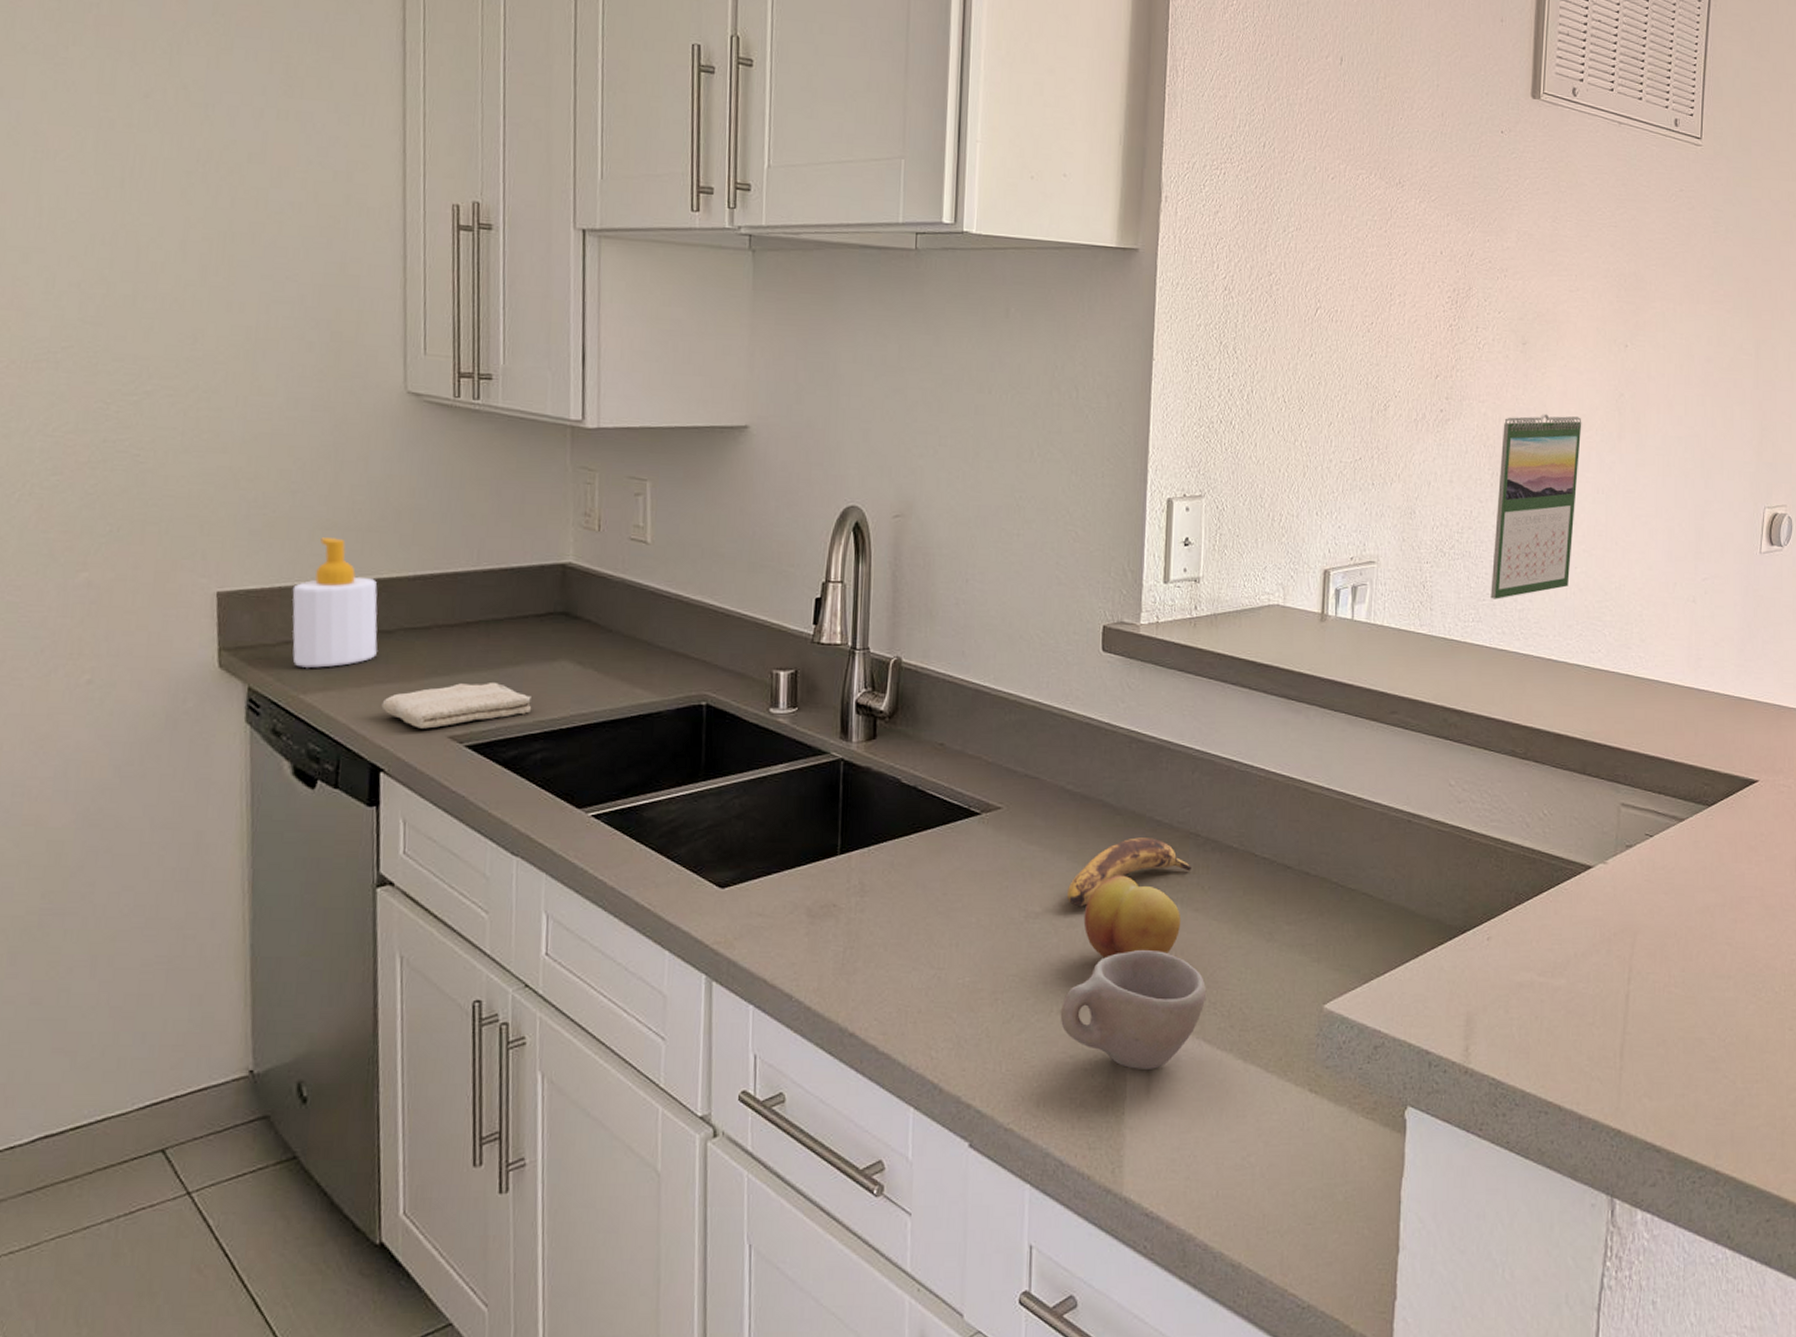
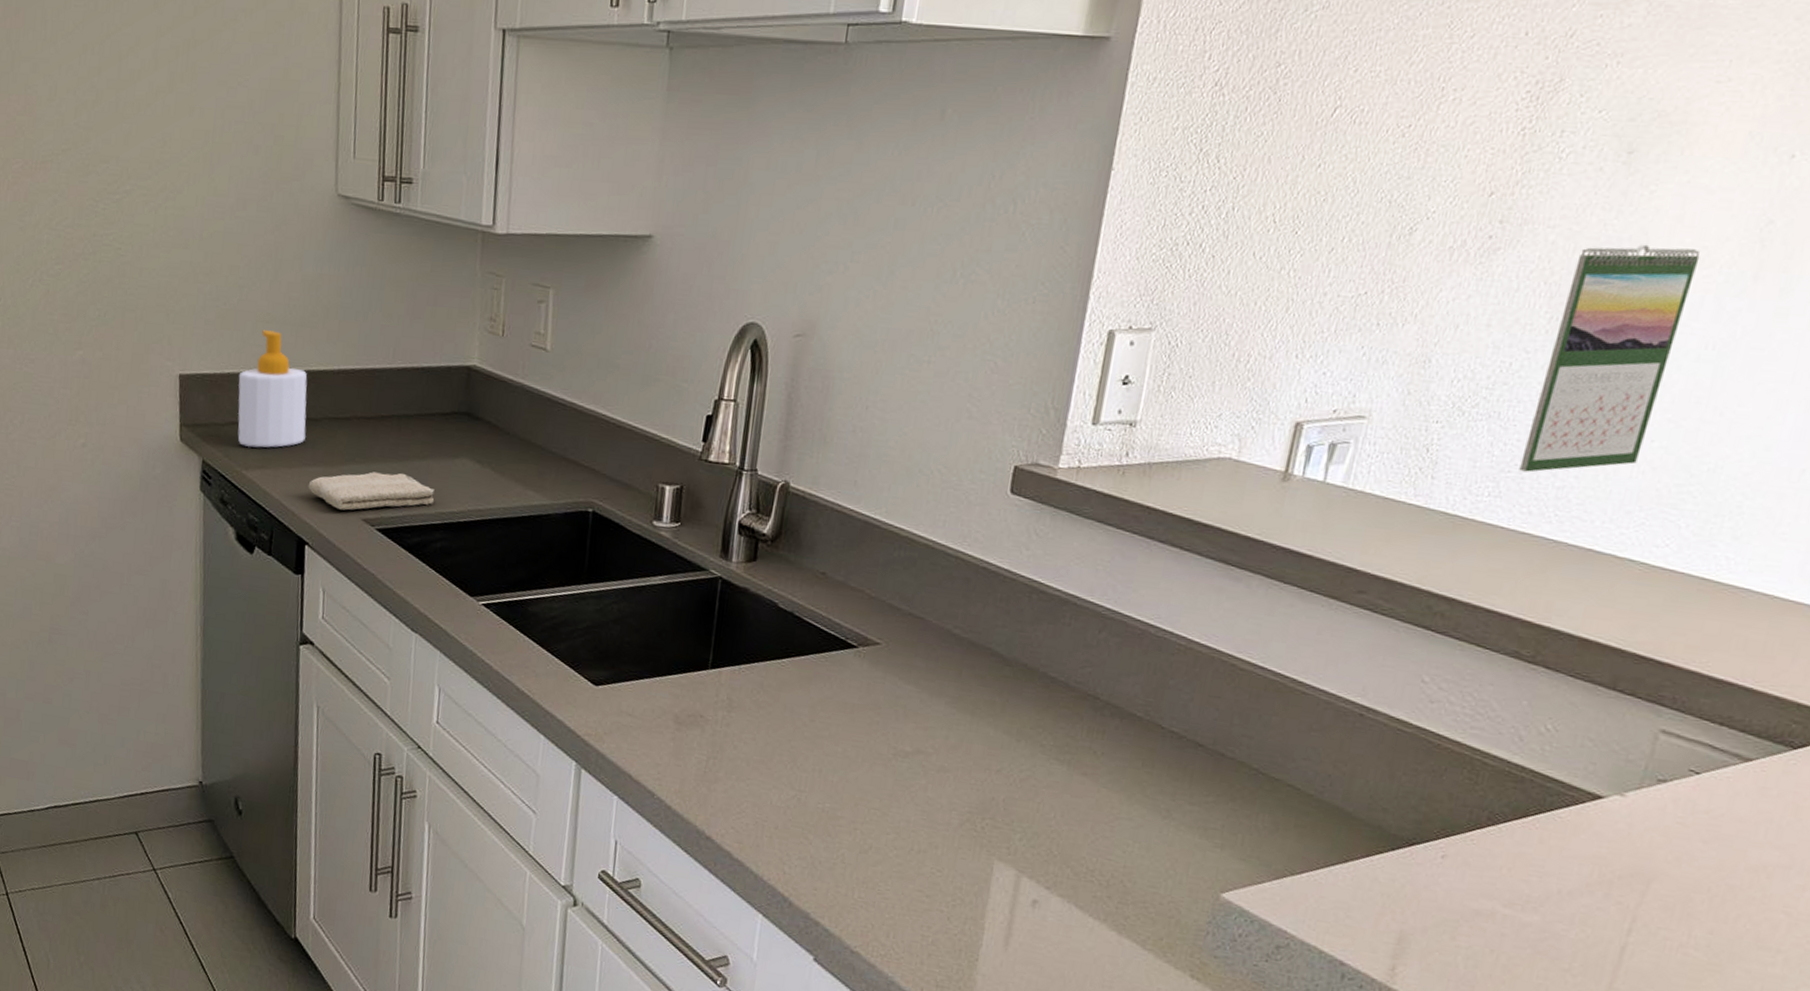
cup: present [1060,950,1207,1071] -> none [920,804,1086,924]
banana: present [1067,837,1193,907] -> none [941,691,1086,754]
fruit: present [1083,875,1182,959] -> none [956,726,1066,814]

